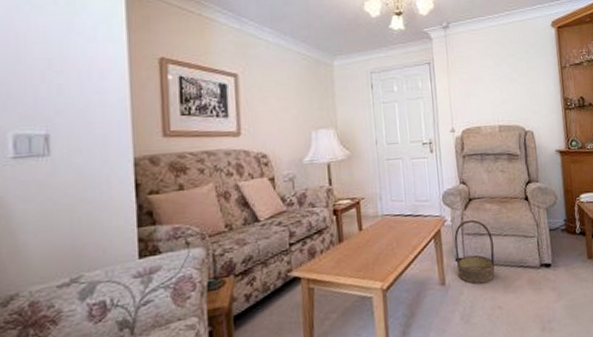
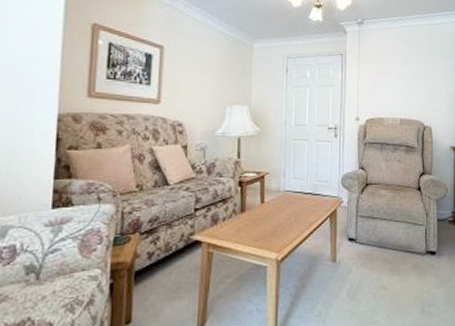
basket: present [454,219,495,284] -> none [348,203,385,264]

